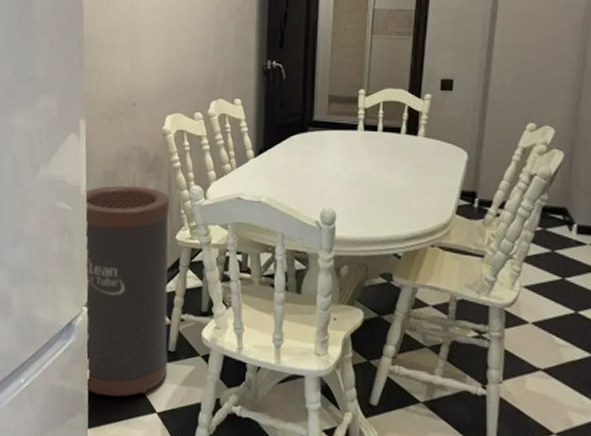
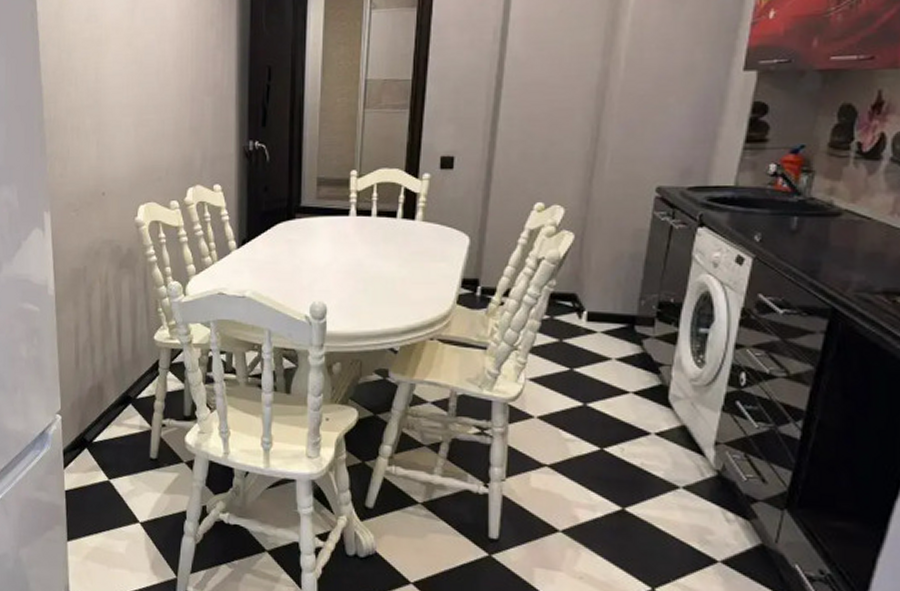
trash can: present [85,185,170,397] -> none [53,284,150,508]

